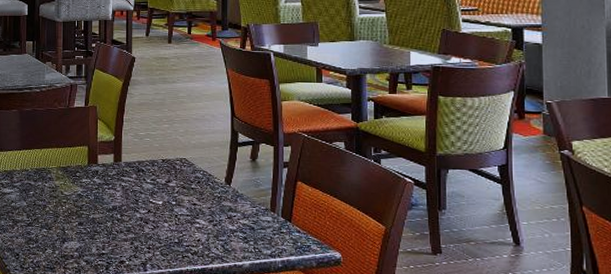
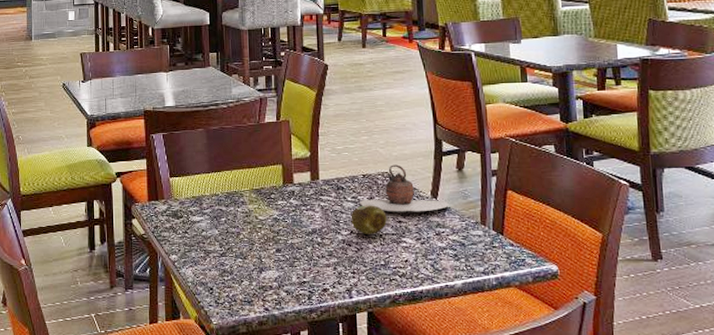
fruit: none [149,187,182,215] -> present [351,205,387,234]
teapot: none [158,152,241,197] -> present [360,164,449,212]

